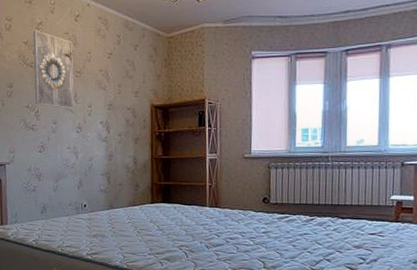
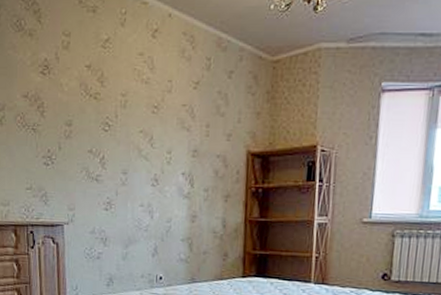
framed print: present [33,30,74,108] -> none [98,50,150,155]

